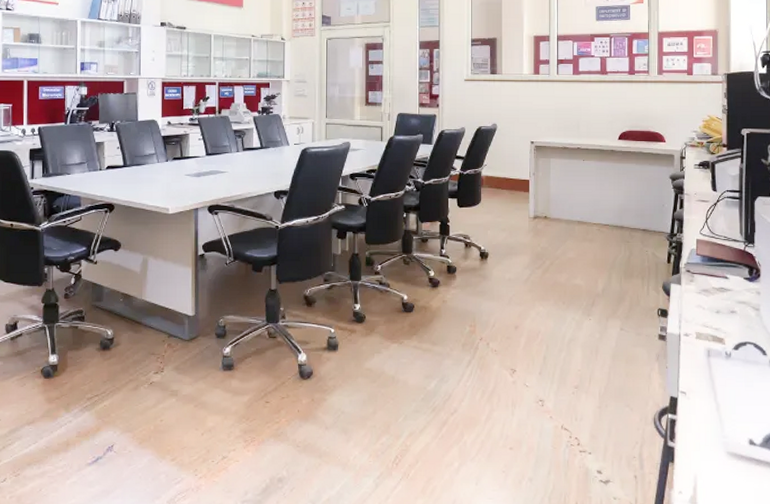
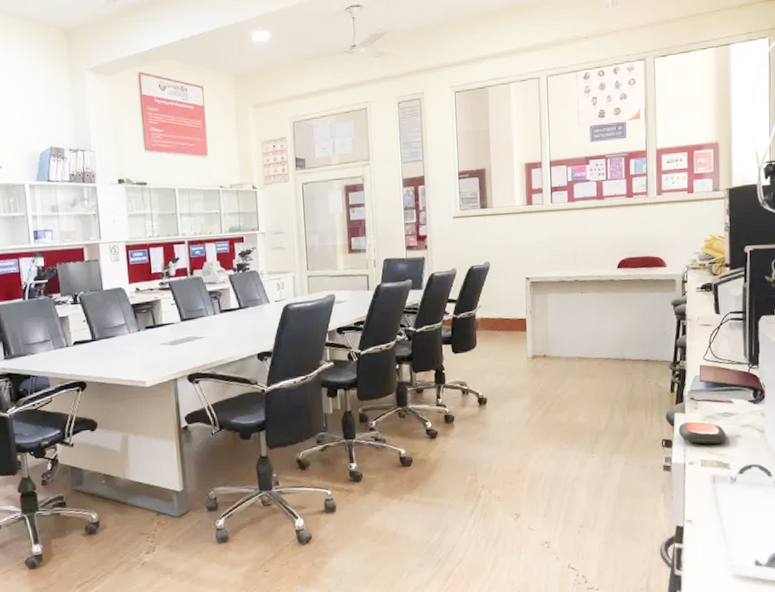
remote control: none [674,293,721,318] -> present [679,421,726,445]

